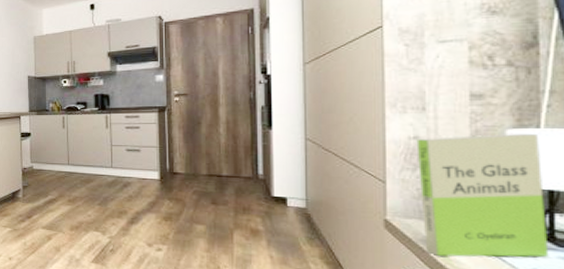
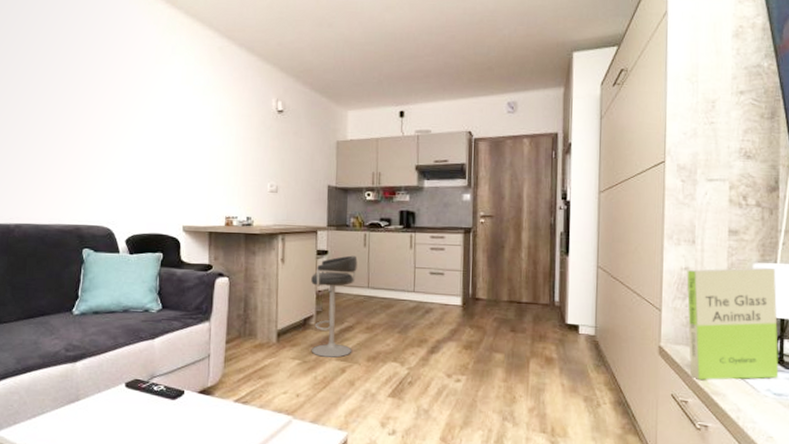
bar stool: none [17,136,58,227] -> present [311,255,358,358]

